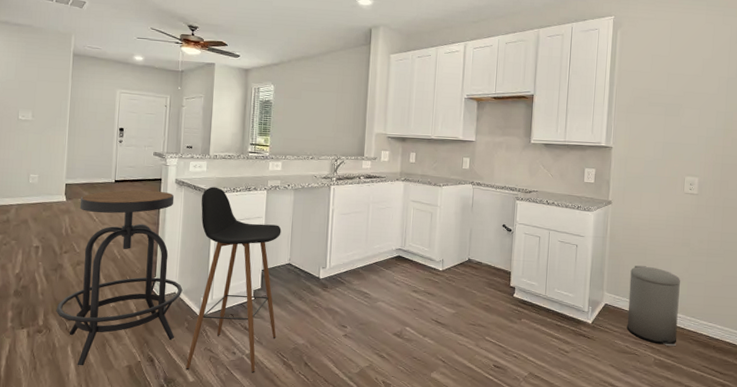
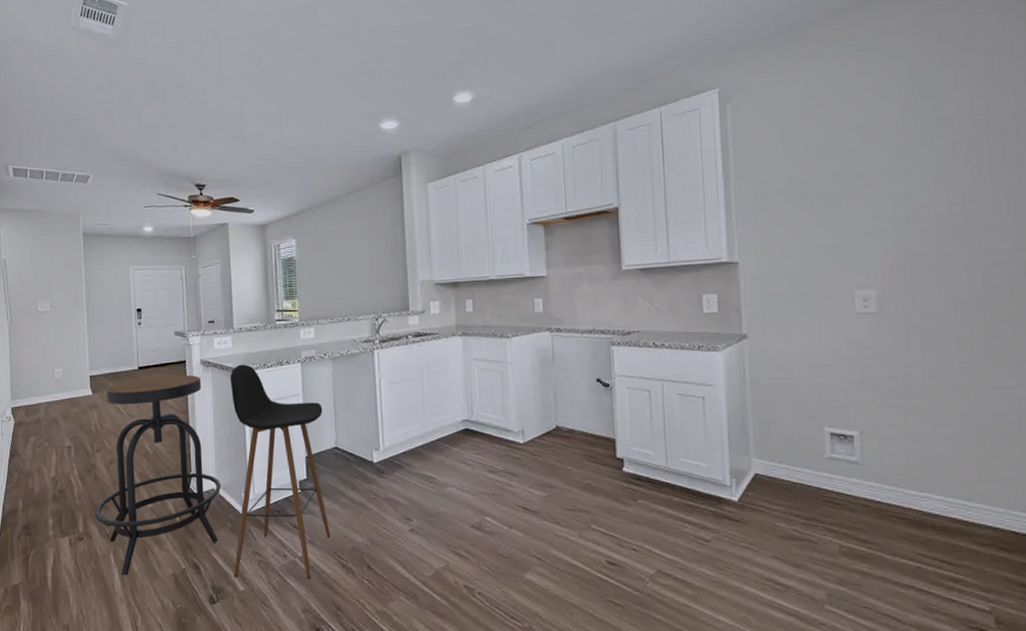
pedal bin: present [627,265,680,347] -> none [787,418,873,528]

